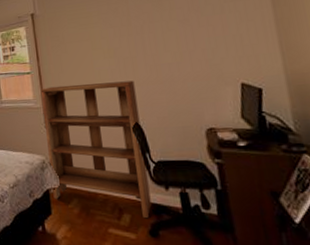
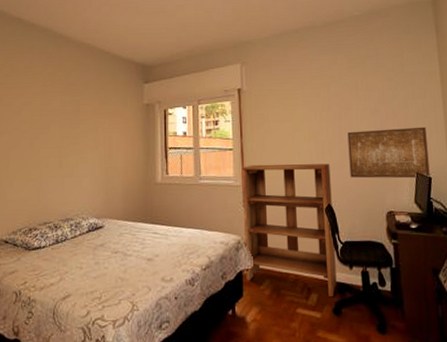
wall art: none [152,31,260,94] -> present [347,126,430,179]

